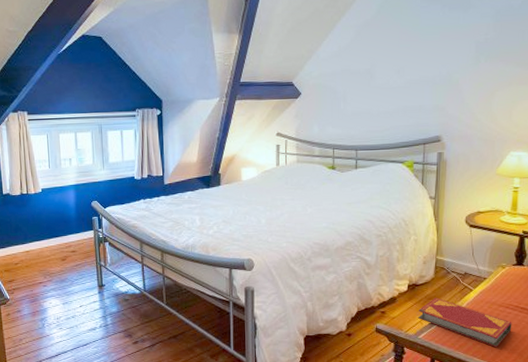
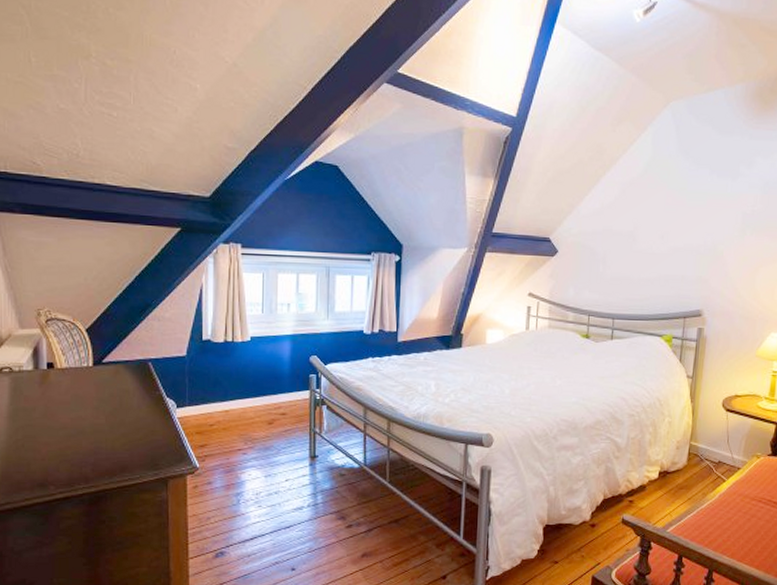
hardback book: present [418,297,512,348] -> none [667,487,764,545]

